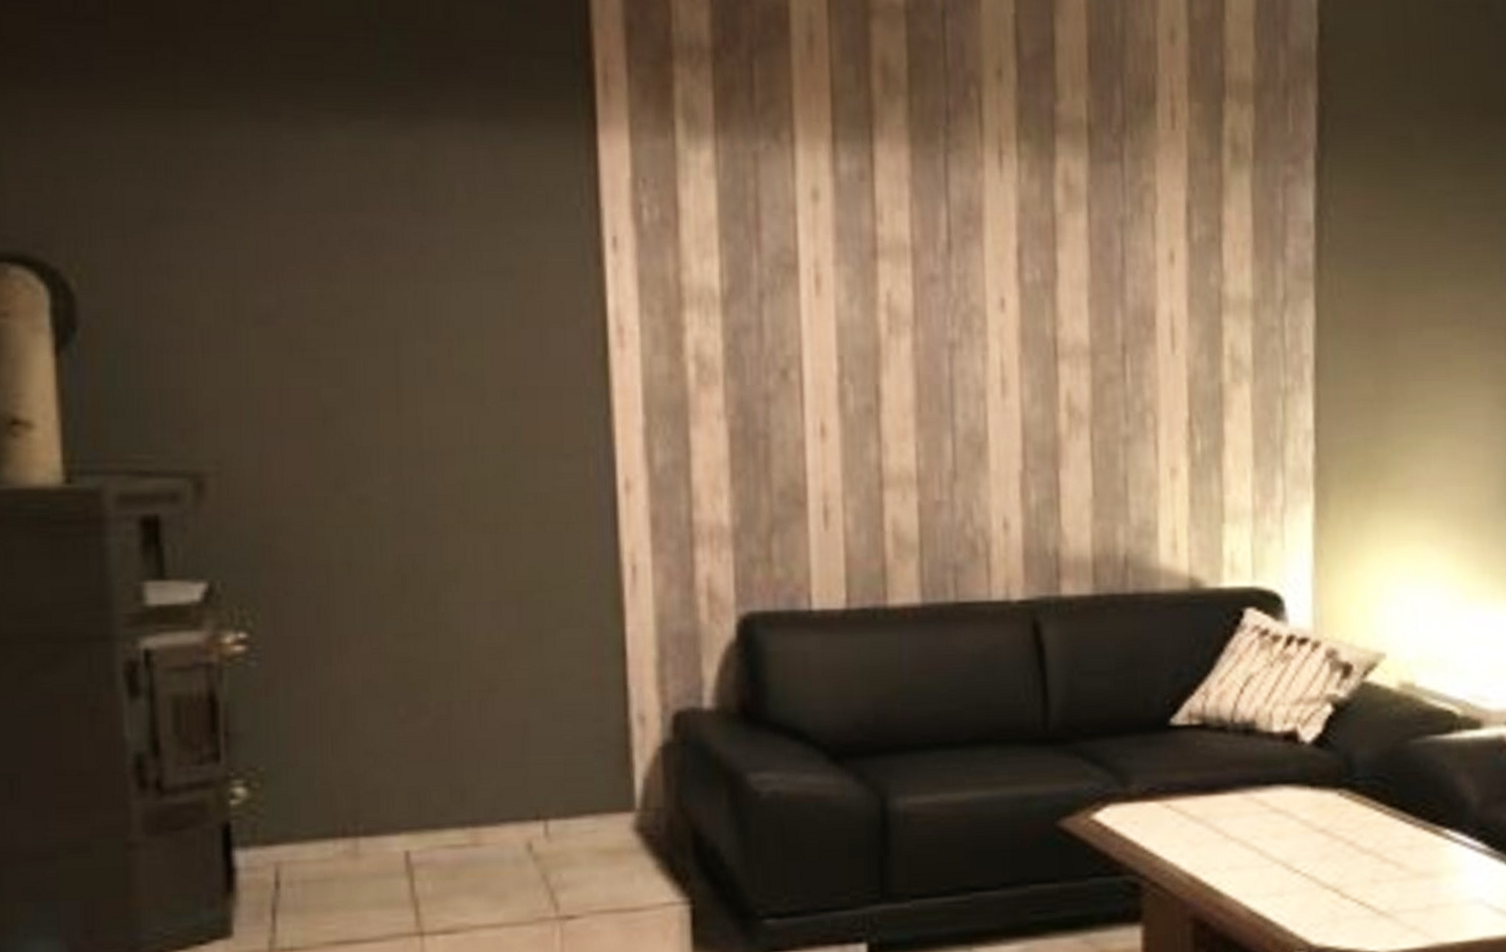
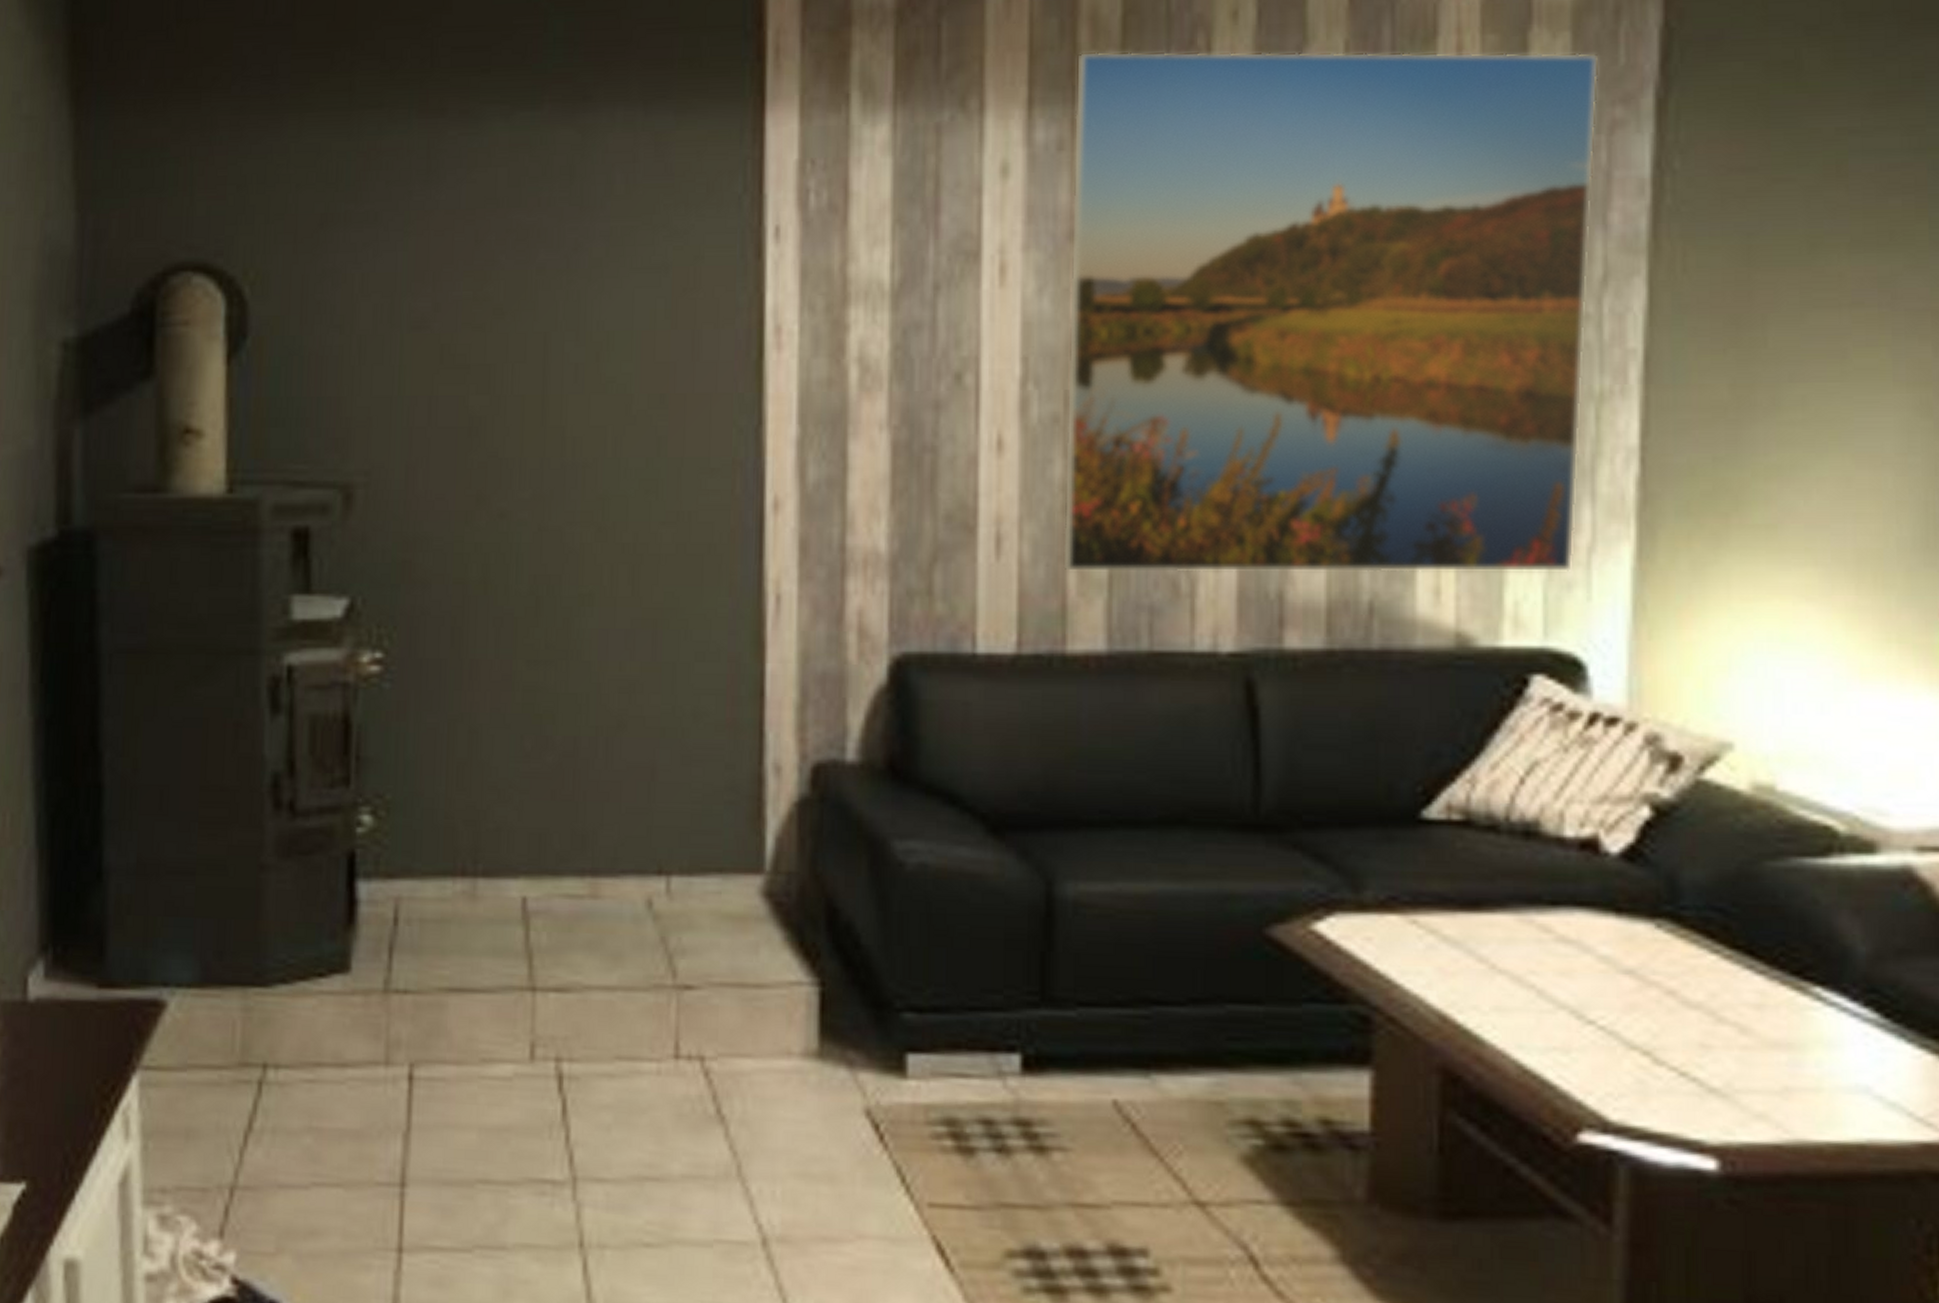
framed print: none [871,96,1275,539] -> present [1062,51,1599,573]

